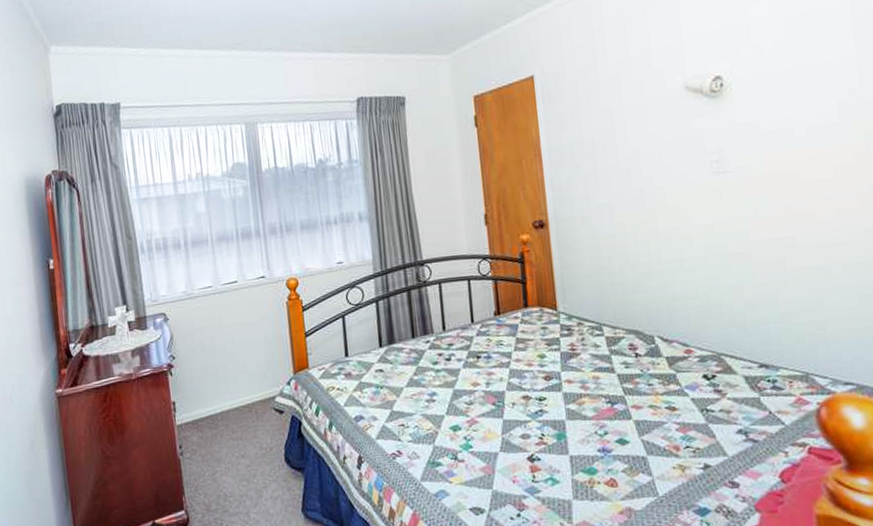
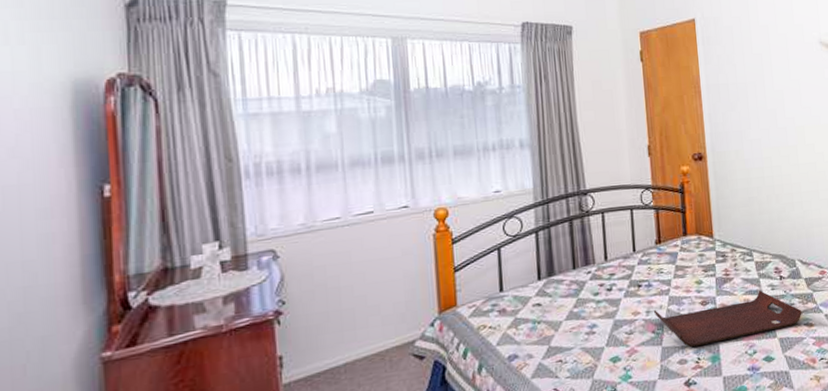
serving tray: none [493,368,663,423] -> present [653,291,802,348]

